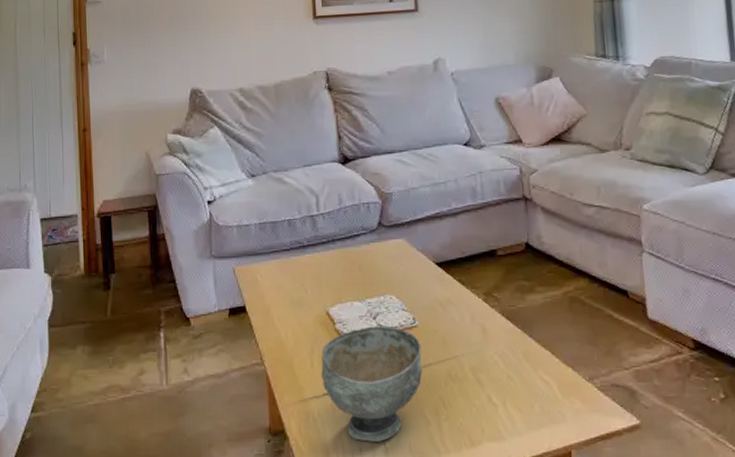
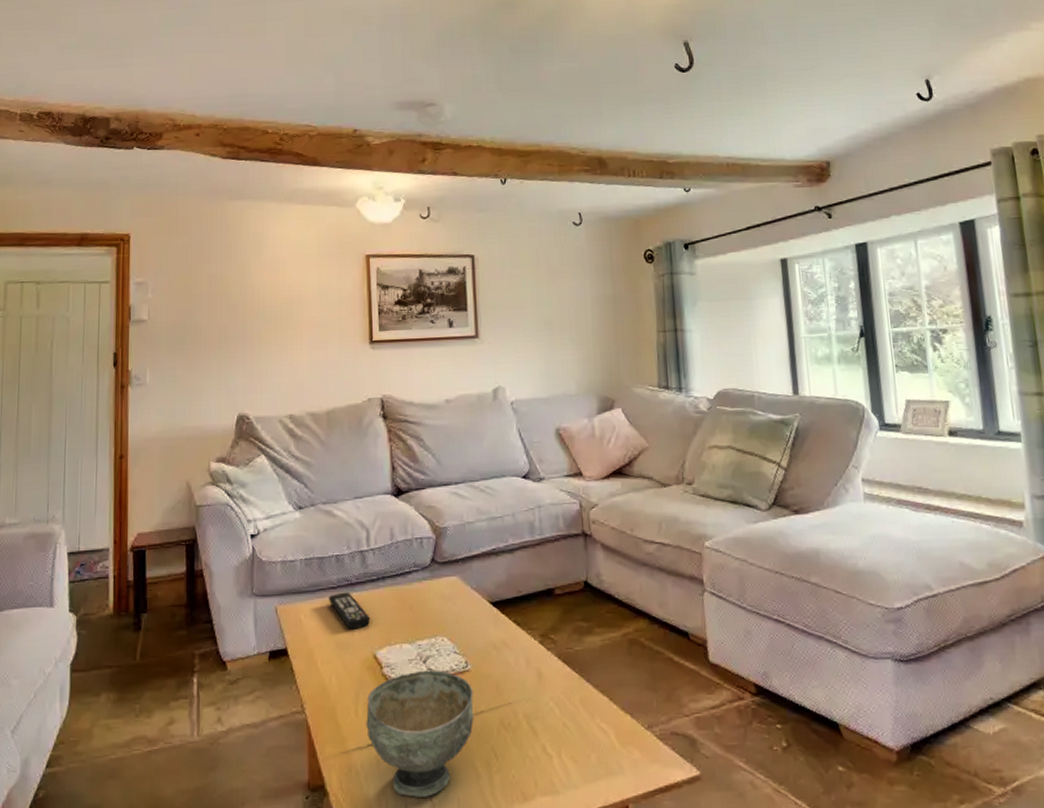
remote control: none [282,253,323,289] -> present [328,592,371,630]

